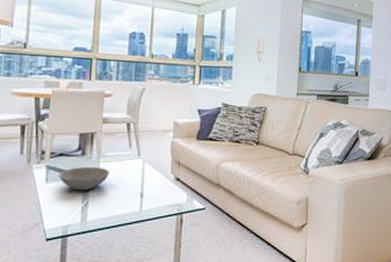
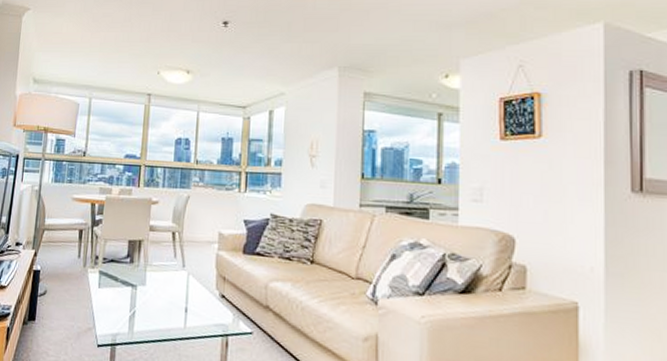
bowl: present [58,167,109,191] -> none [109,274,155,300]

